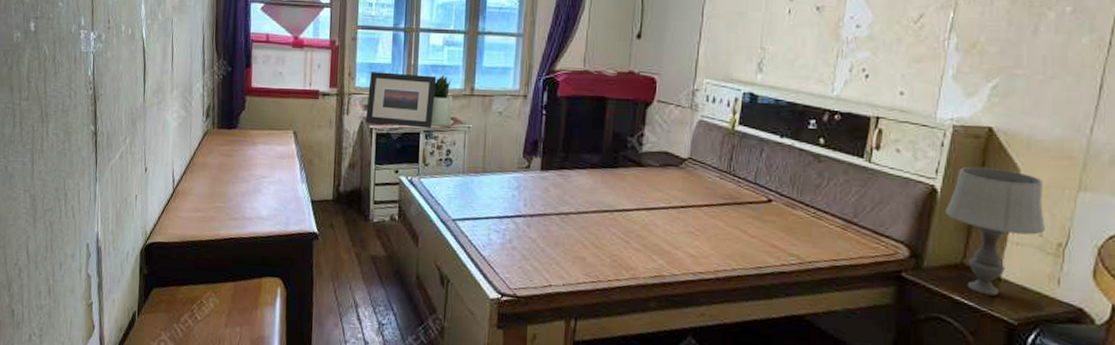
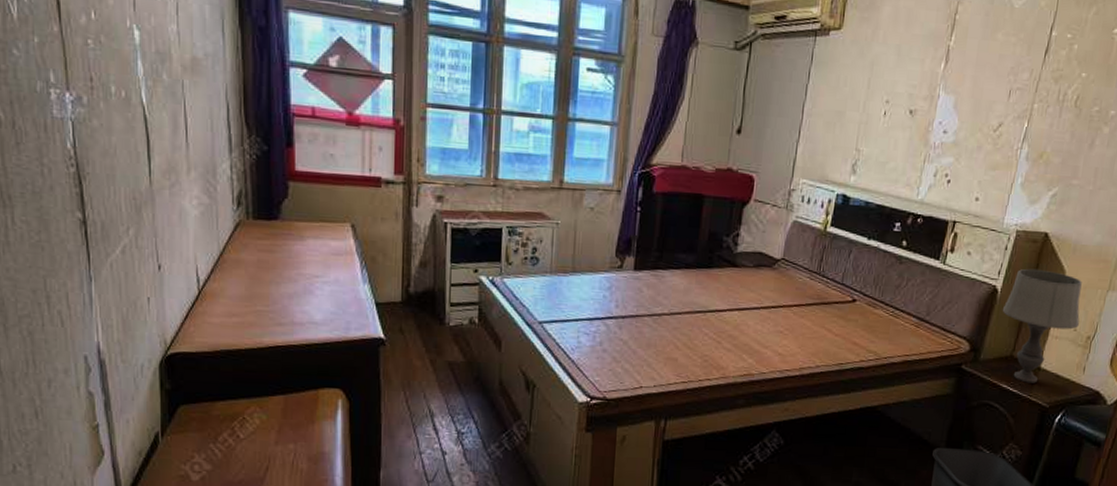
picture frame: present [365,72,437,128] -> none [438,158,522,224]
planter: present [427,74,453,127] -> none [510,164,540,222]

